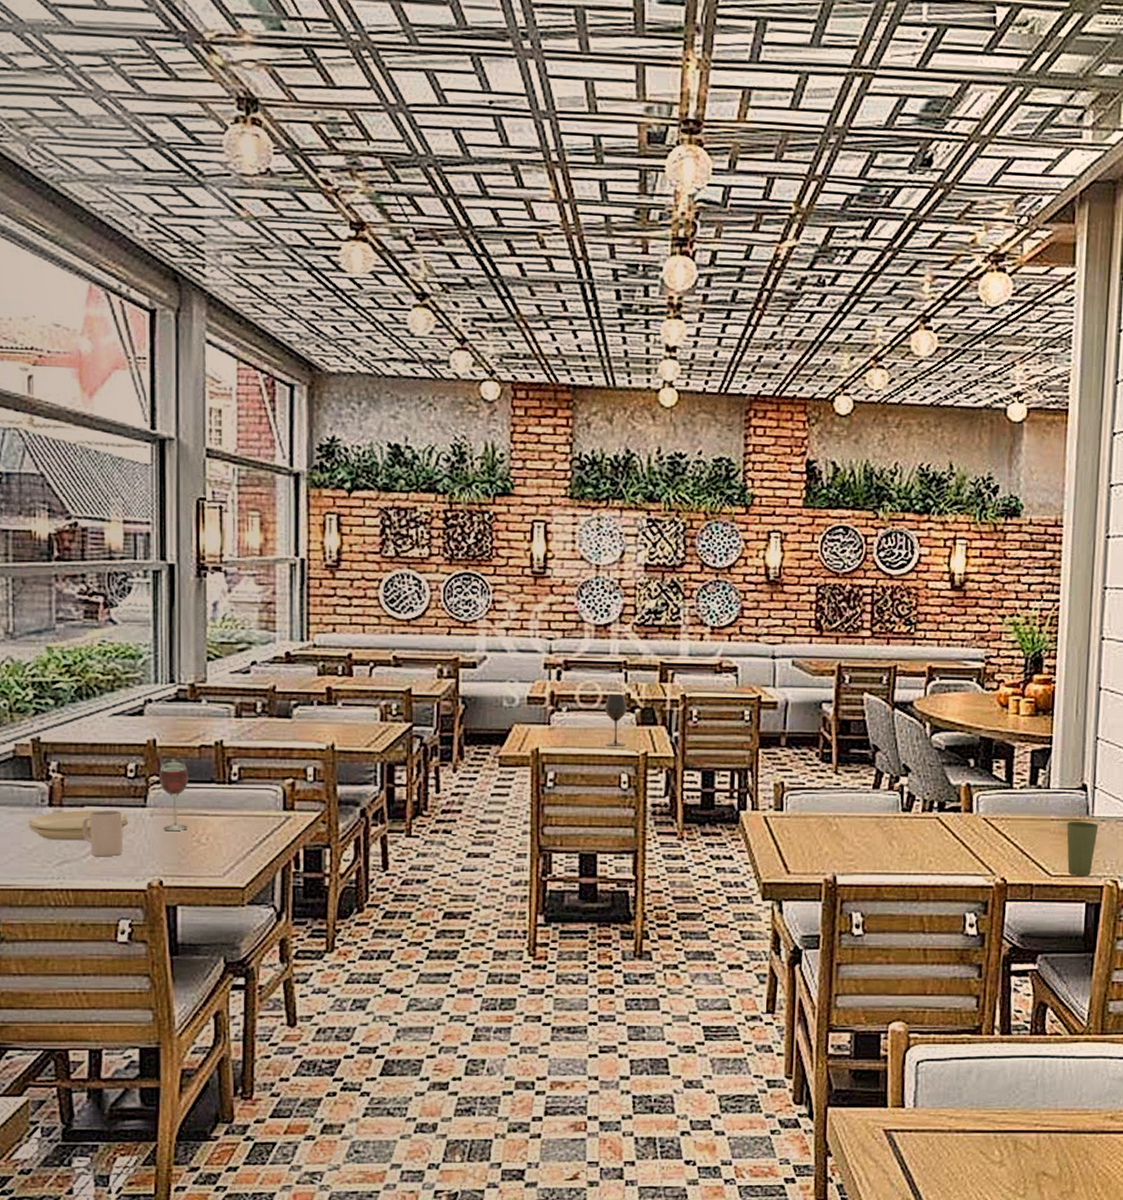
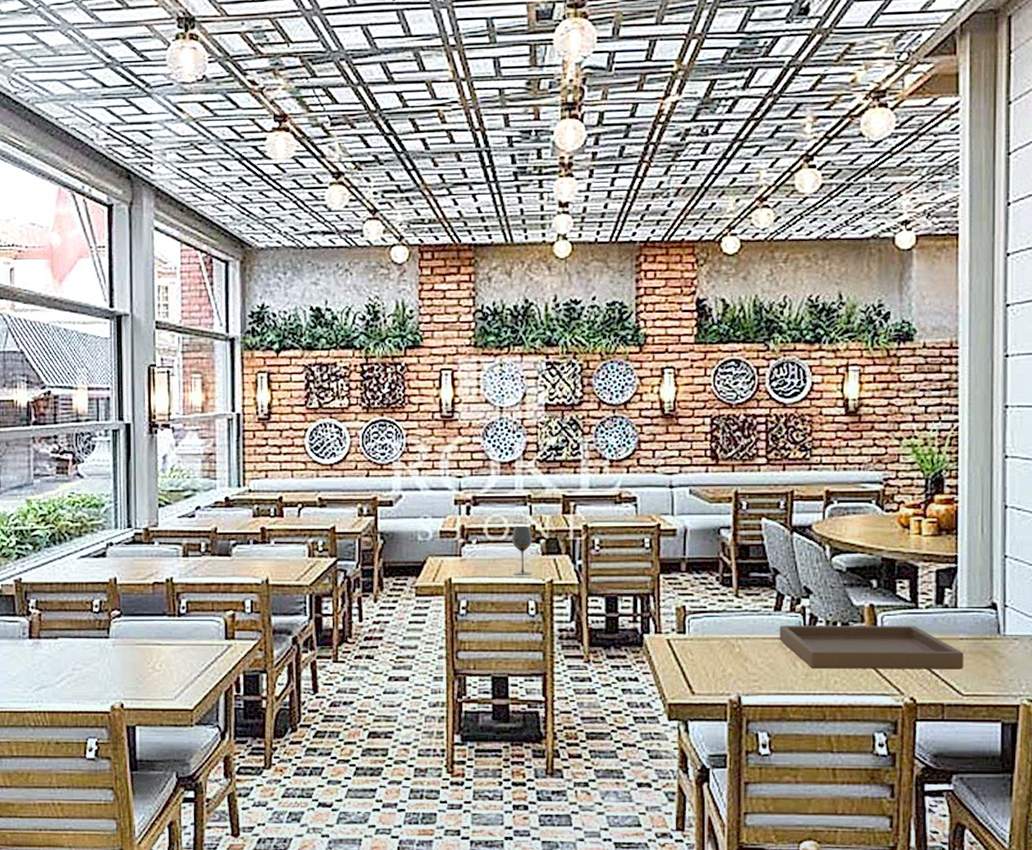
plate: present [28,810,129,841] -> none [12,642,95,669]
cup: present [82,809,122,857] -> none [56,641,90,683]
wineglass: present [159,757,188,832] -> none [119,593,144,660]
tray: none [876,804,1054,850] -> present [779,626,964,670]
cup: present [1066,821,1099,877] -> none [977,640,1011,696]

